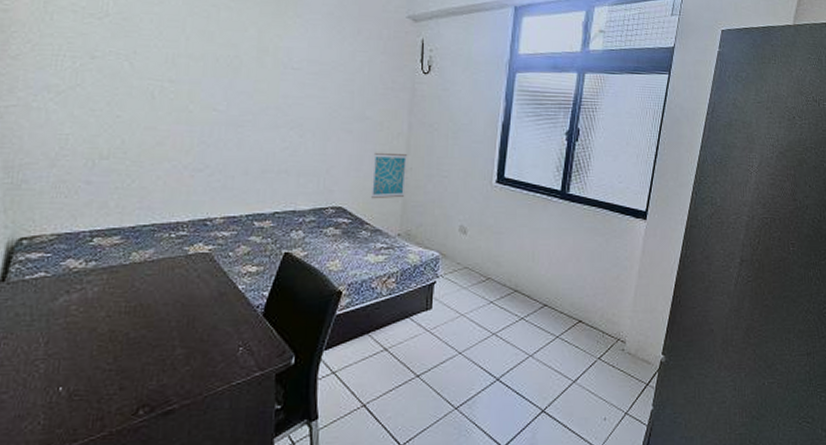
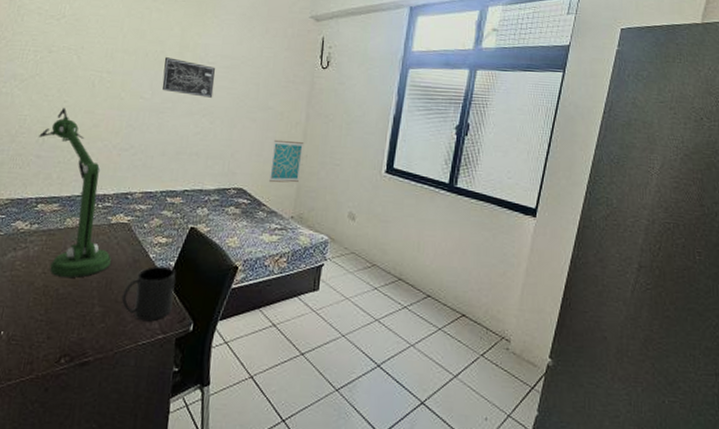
desk lamp: none [87,124,192,319] -> present [39,108,111,278]
mug: none [209,297,271,359] -> present [122,265,176,322]
wall art: none [239,63,302,108] -> present [162,57,215,98]

